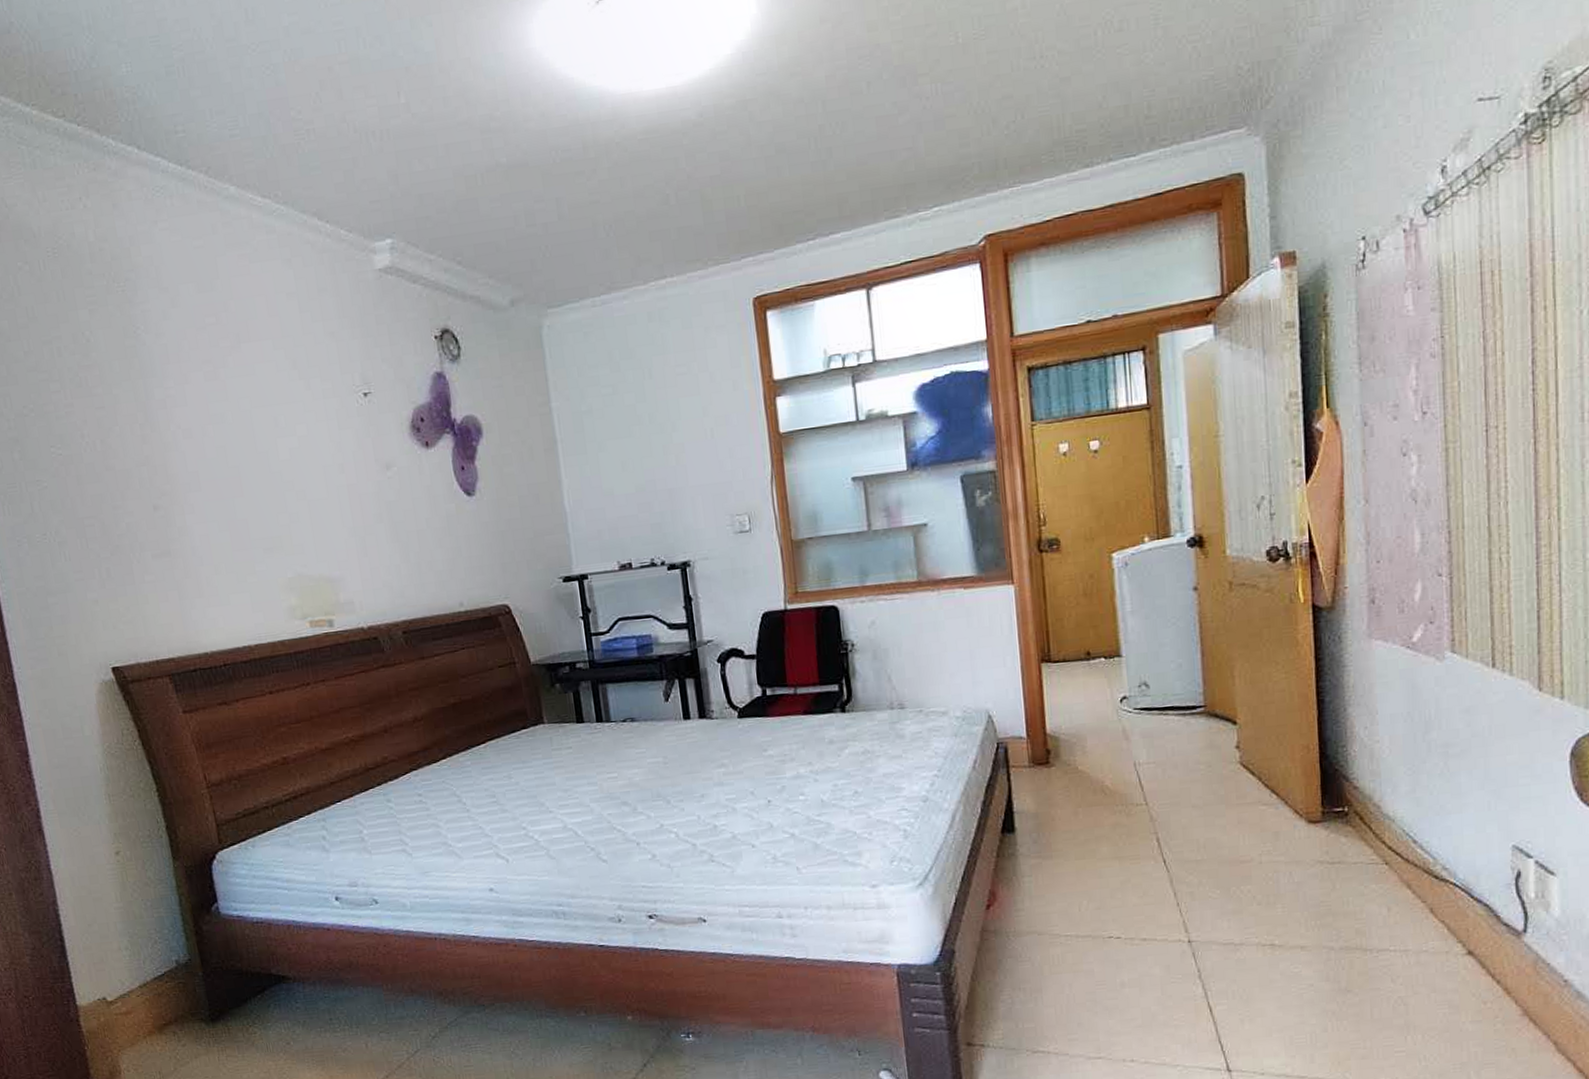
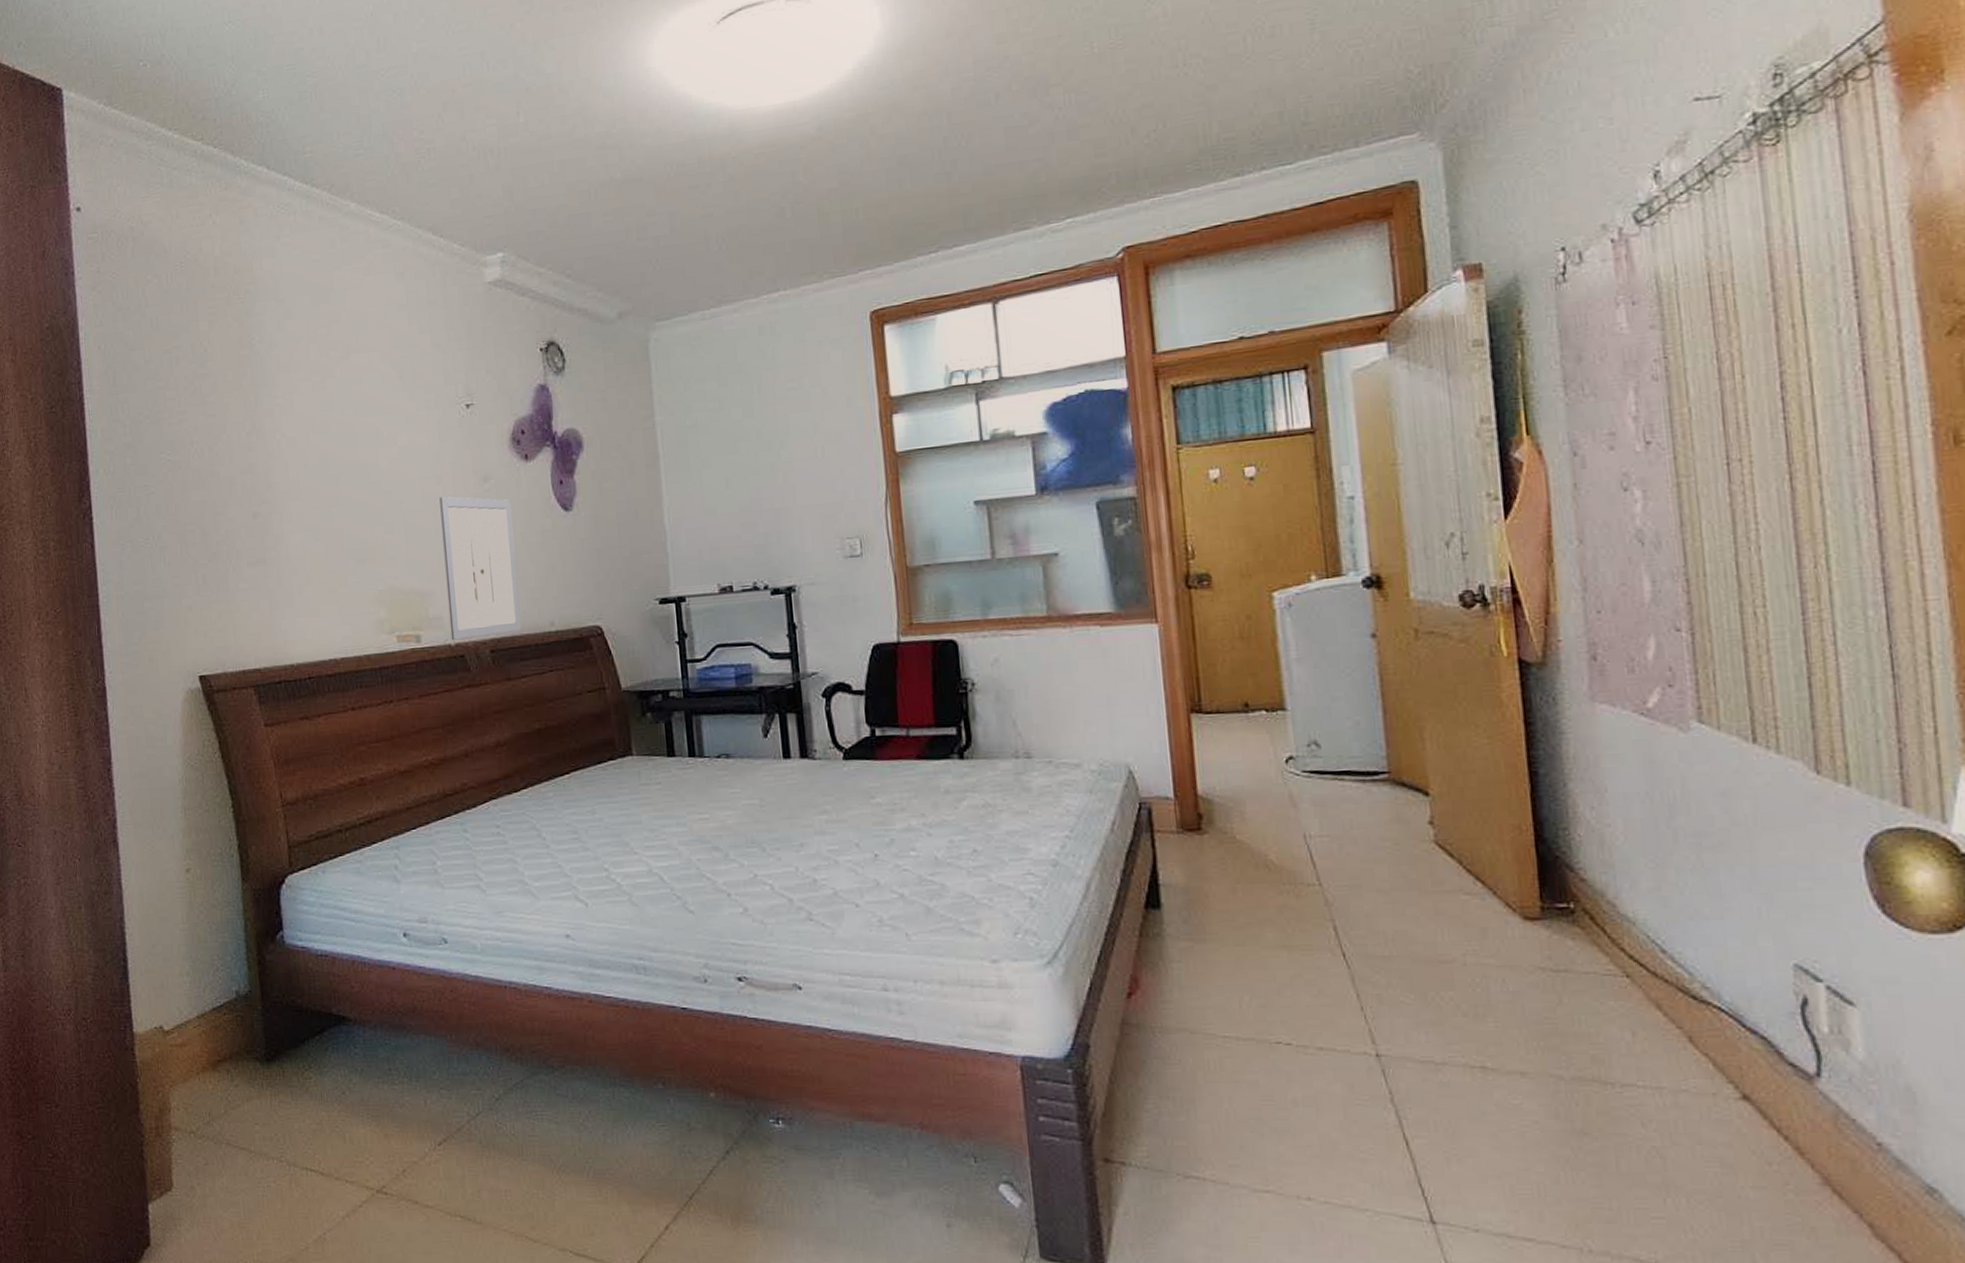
wall art: none [343,484,432,623] -> present [439,496,522,640]

